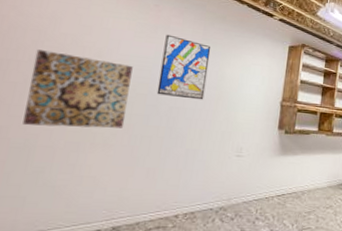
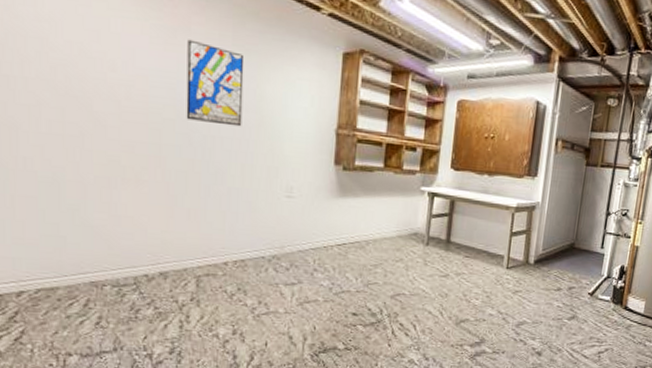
wall art: present [23,49,133,128] -> none [42,63,155,161]

